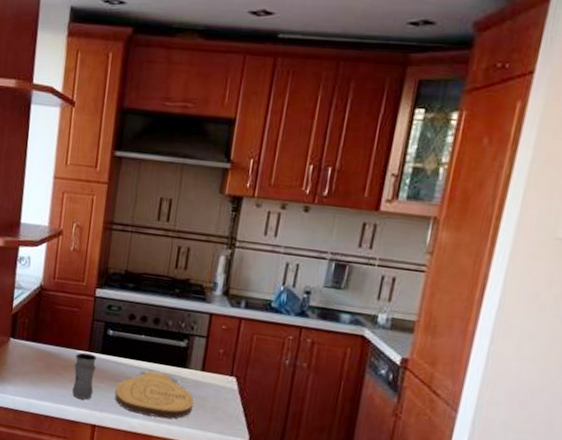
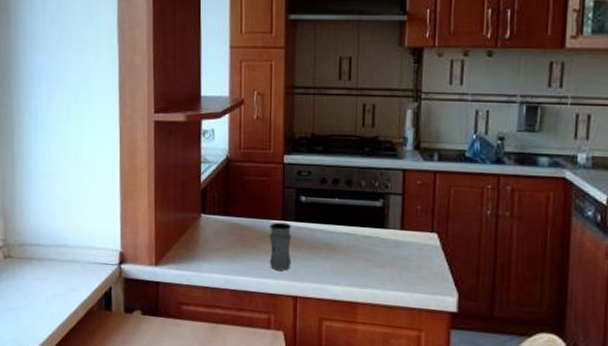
cutting board: present [114,370,194,419] -> none [313,234,396,283]

